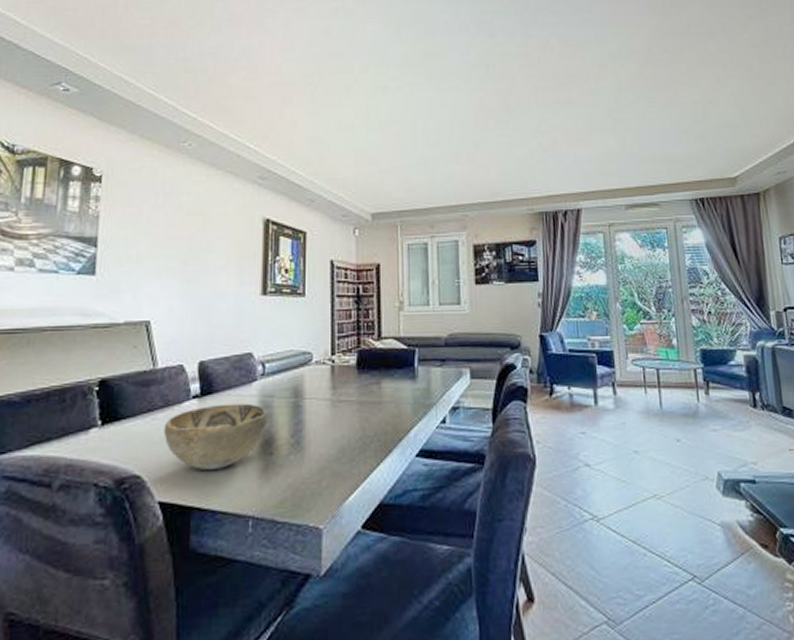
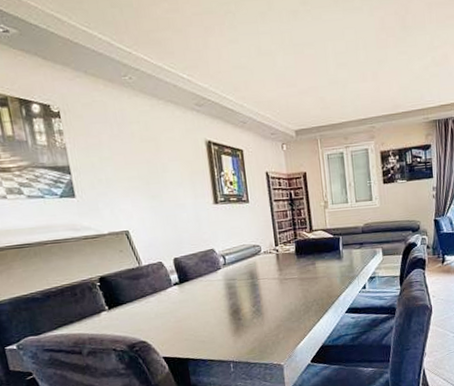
decorative bowl: present [163,403,267,470] -> none [156,286,234,334]

